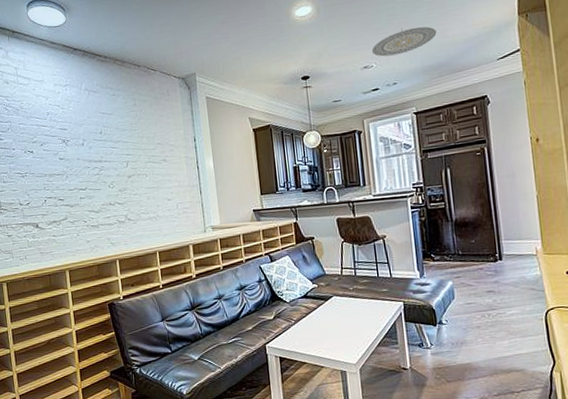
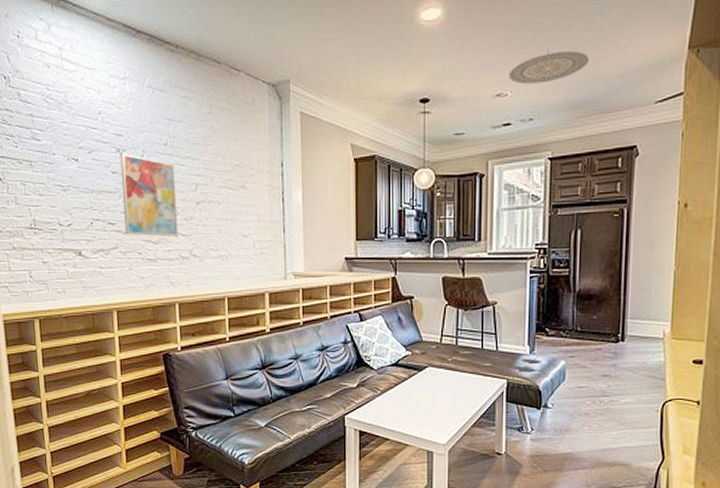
wall art: none [65,143,115,208] -> present [120,153,179,237]

